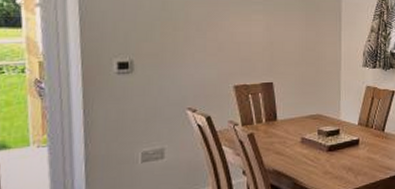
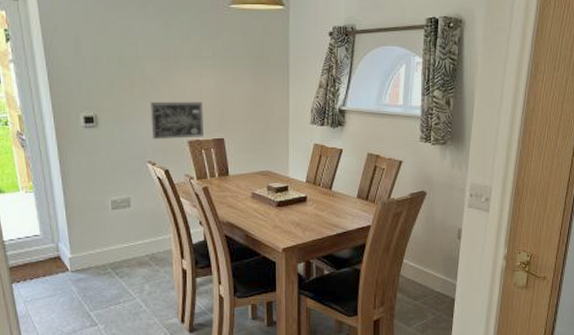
wall art: none [193,46,251,84] -> present [149,101,203,139]

